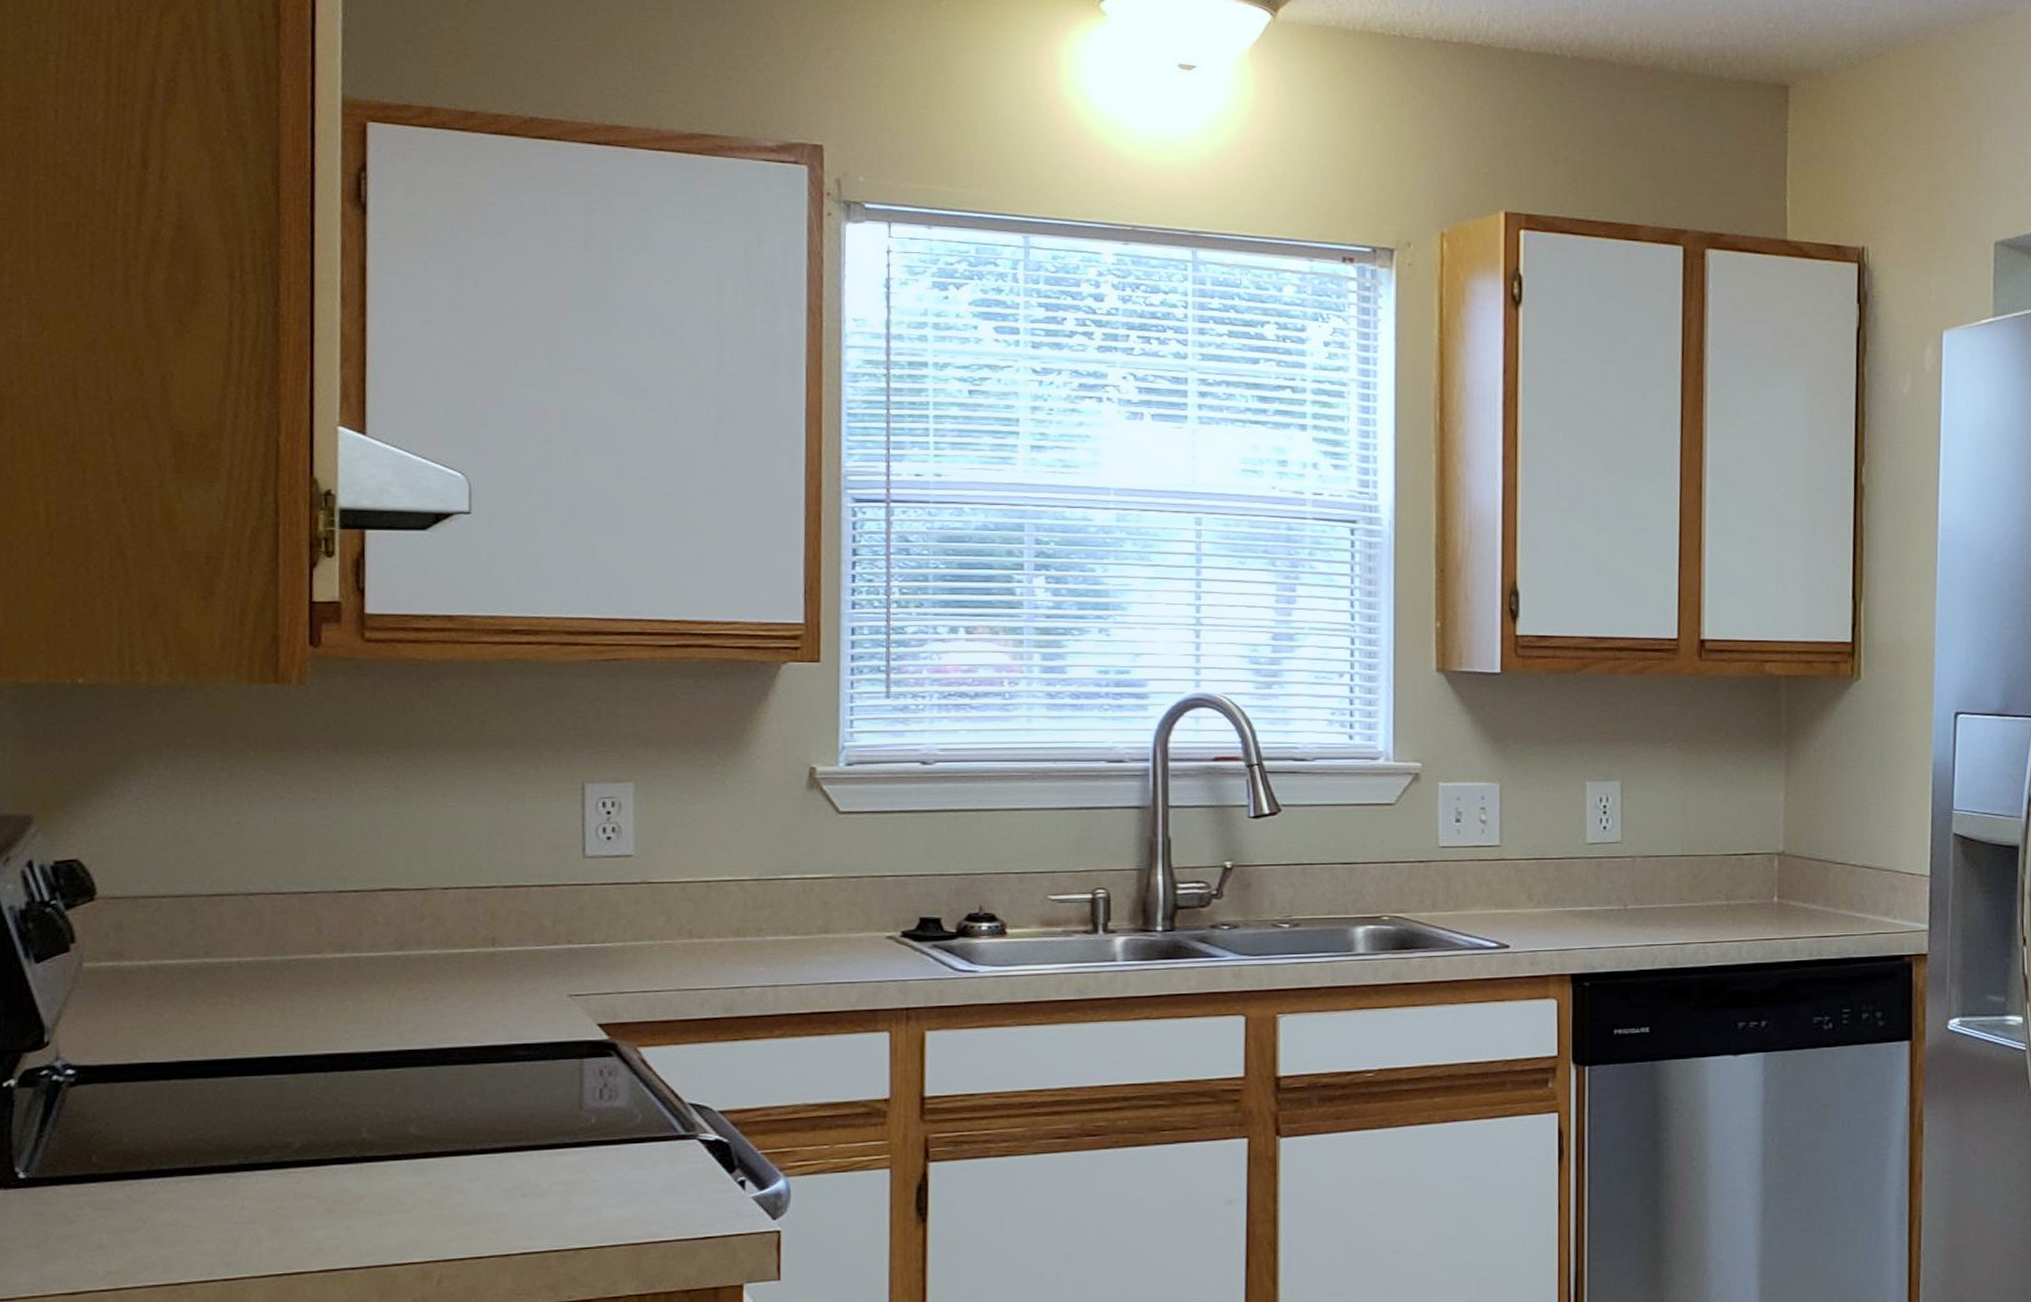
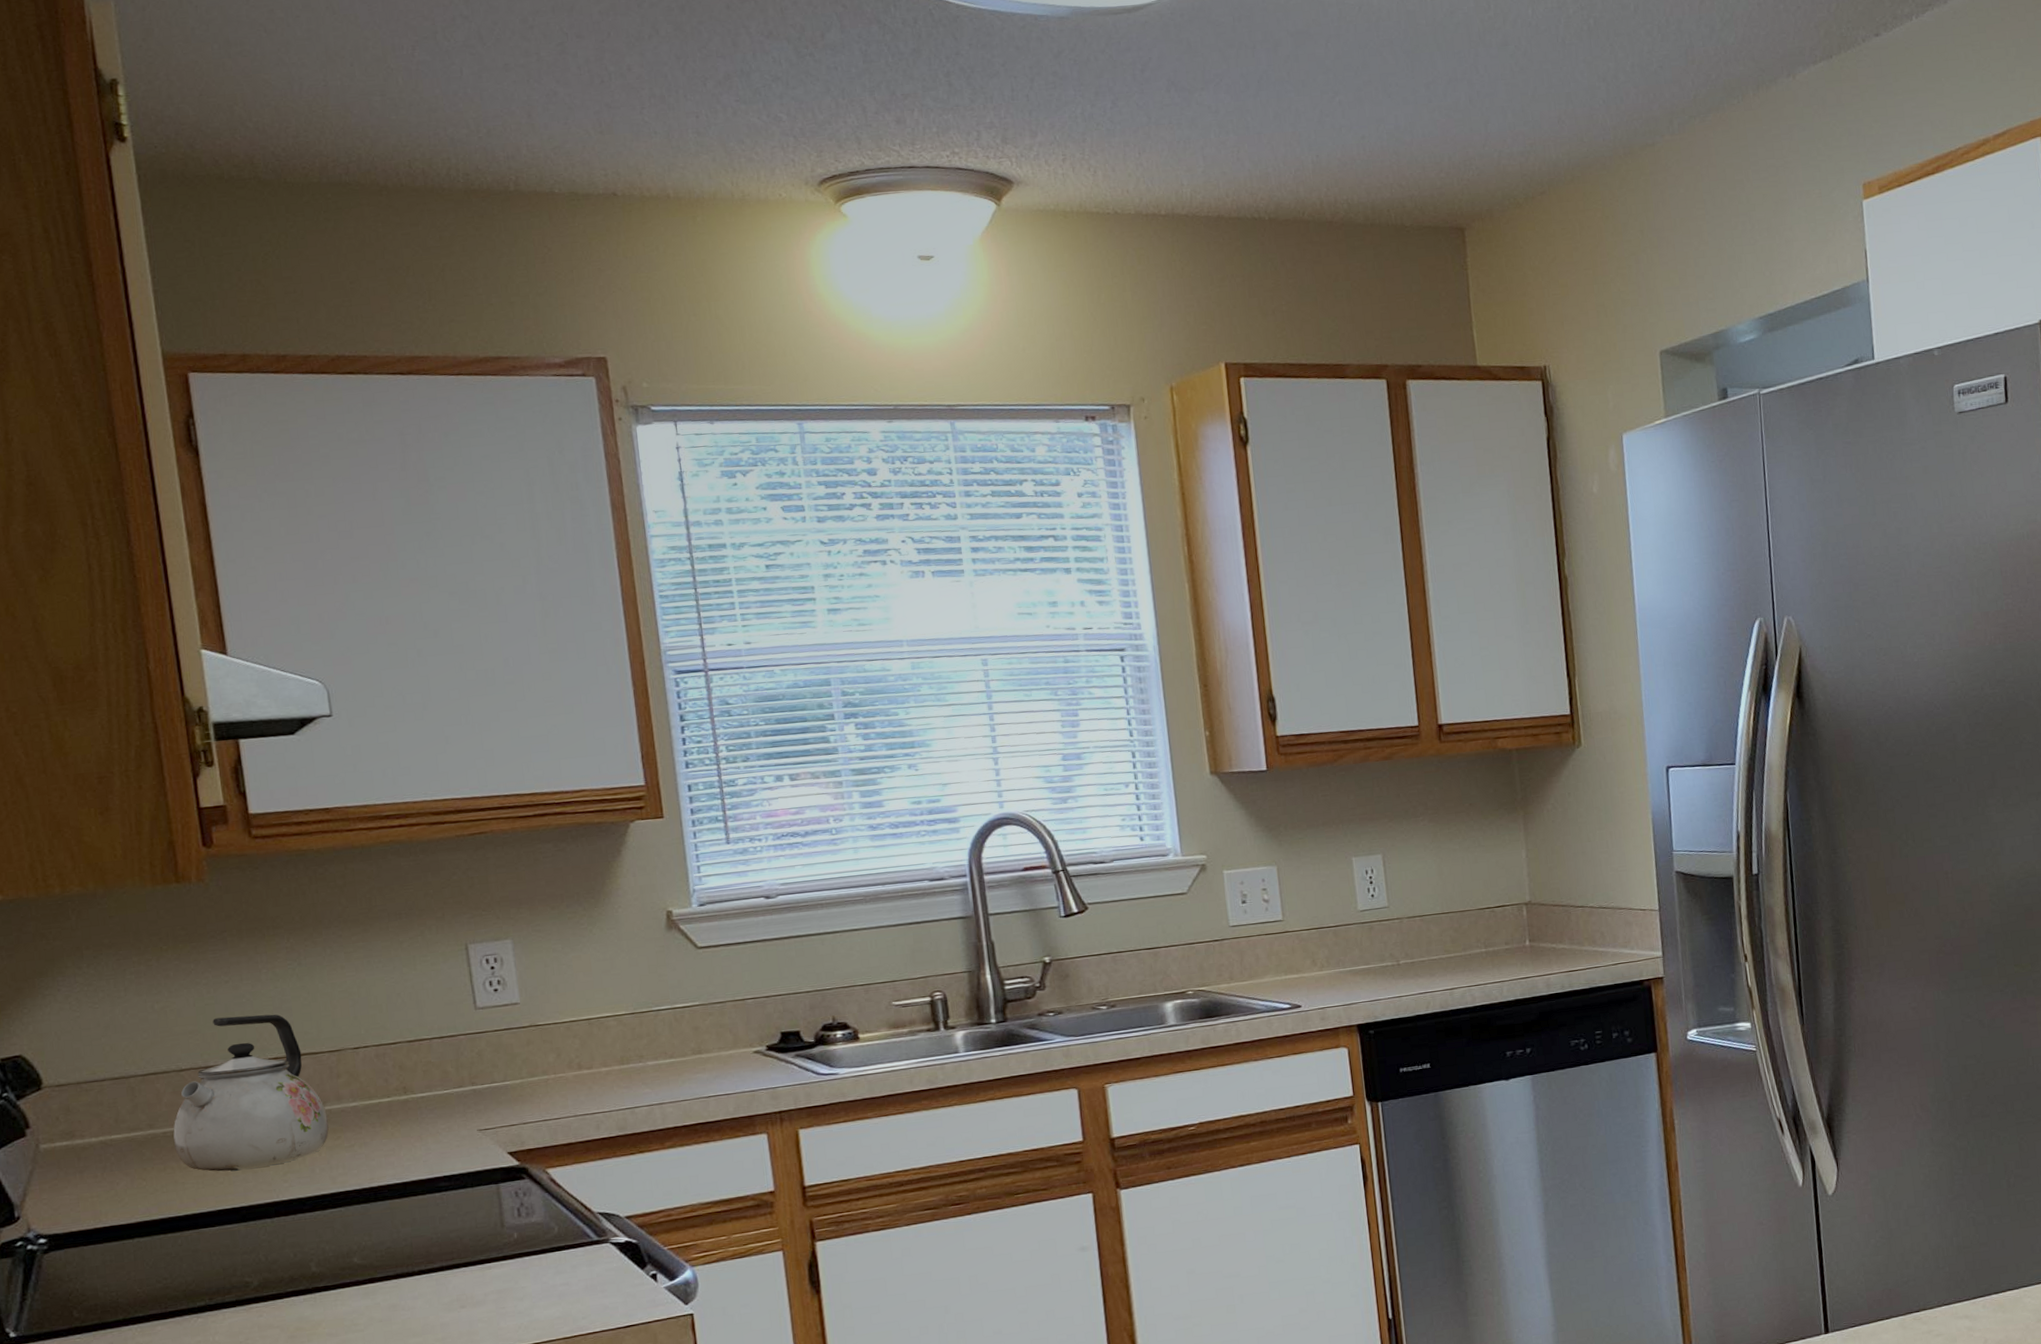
kettle: none [230,839,405,1014] -> present [173,1014,329,1172]

